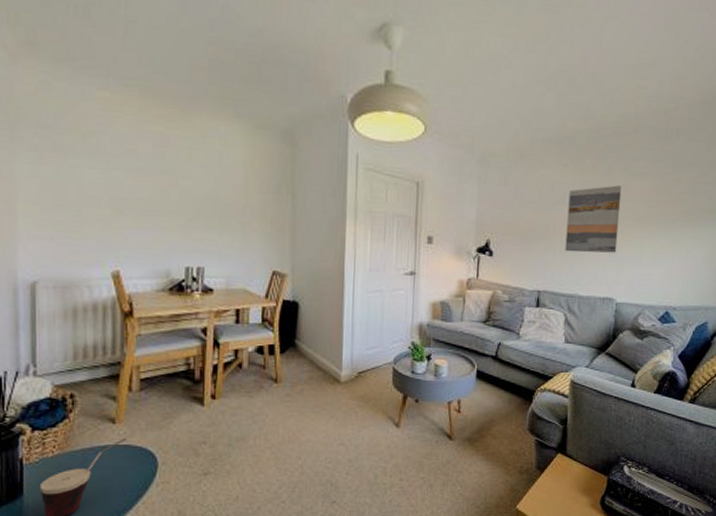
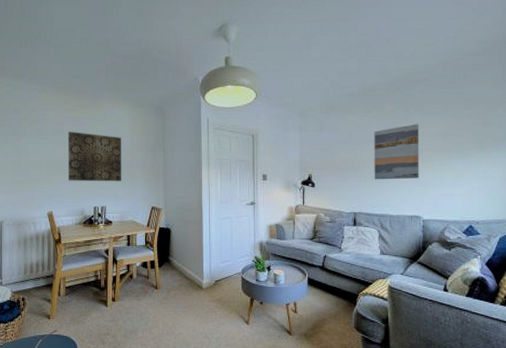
wall art: none [145,155,231,234] -> present [67,132,122,182]

